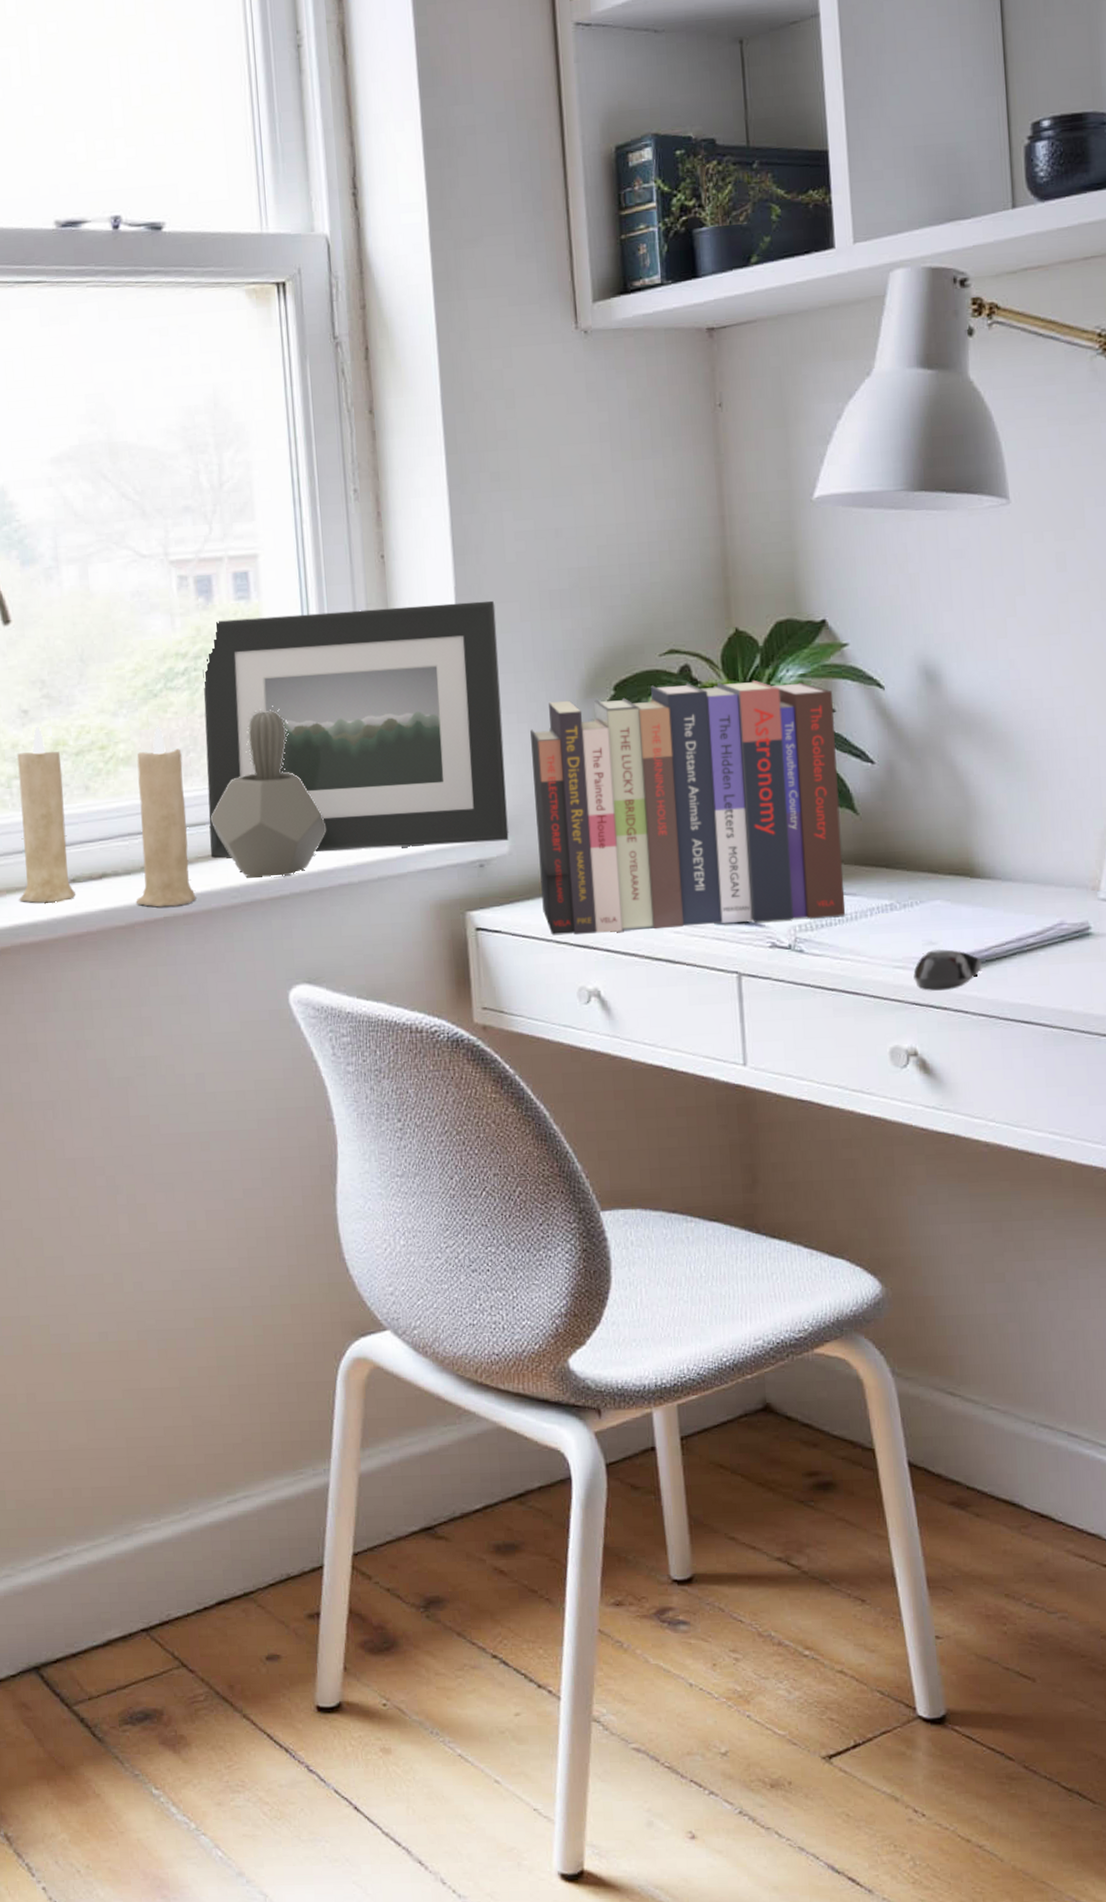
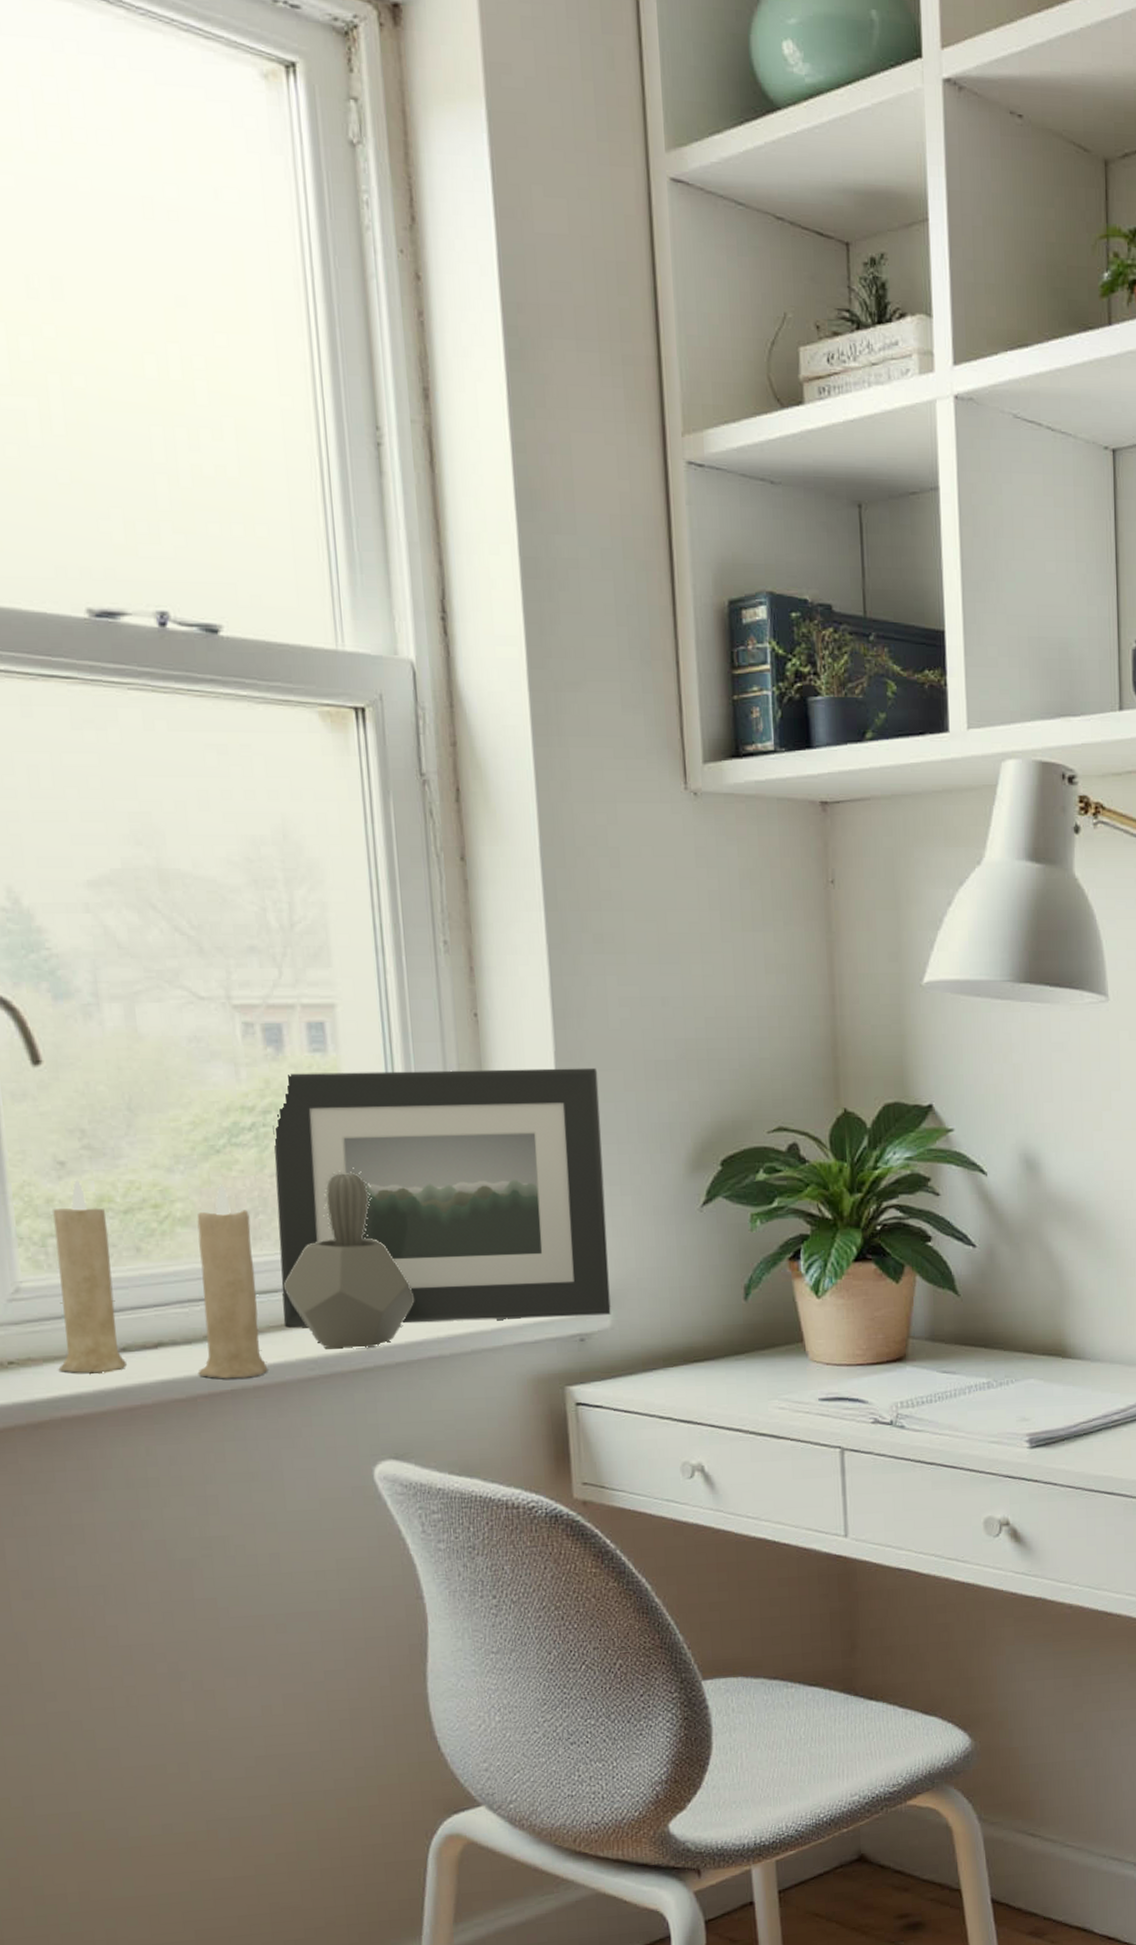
books: present [530,679,845,936] -> none [634,1161,945,1411]
computer mouse: present [913,949,982,992] -> none [1007,1425,1071,1465]

